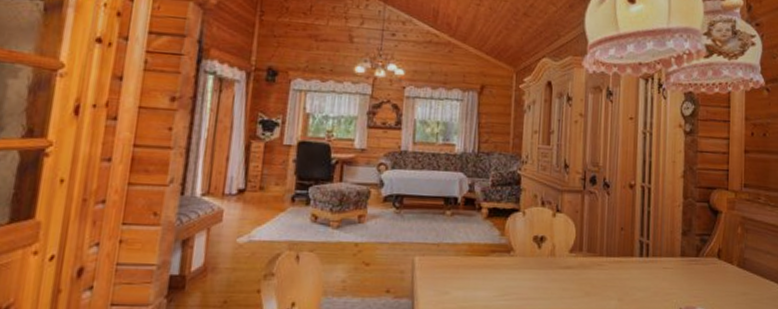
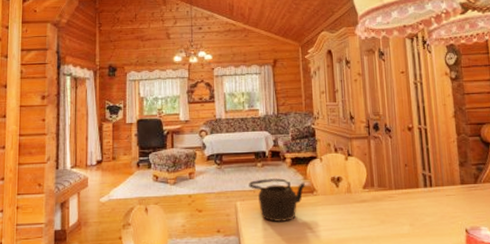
teapot: none [432,230,502,285] -> present [248,178,306,222]

